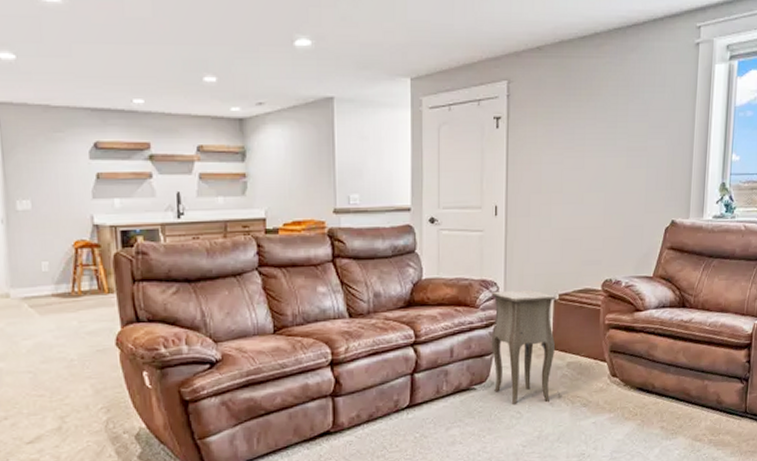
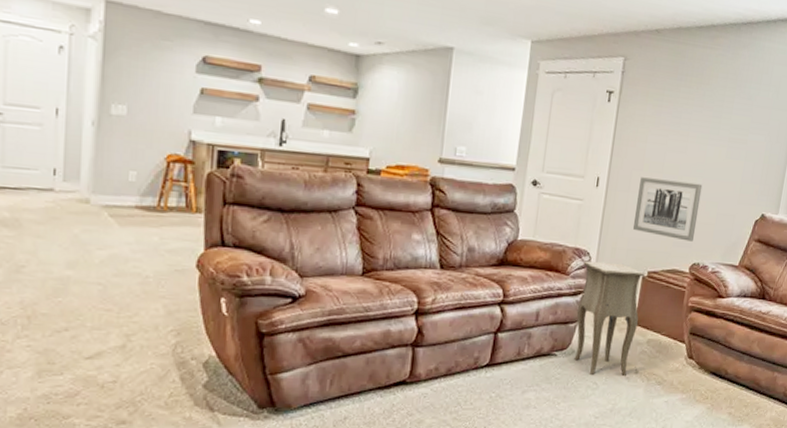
wall art: none [537,198,605,259] -> present [632,177,703,242]

